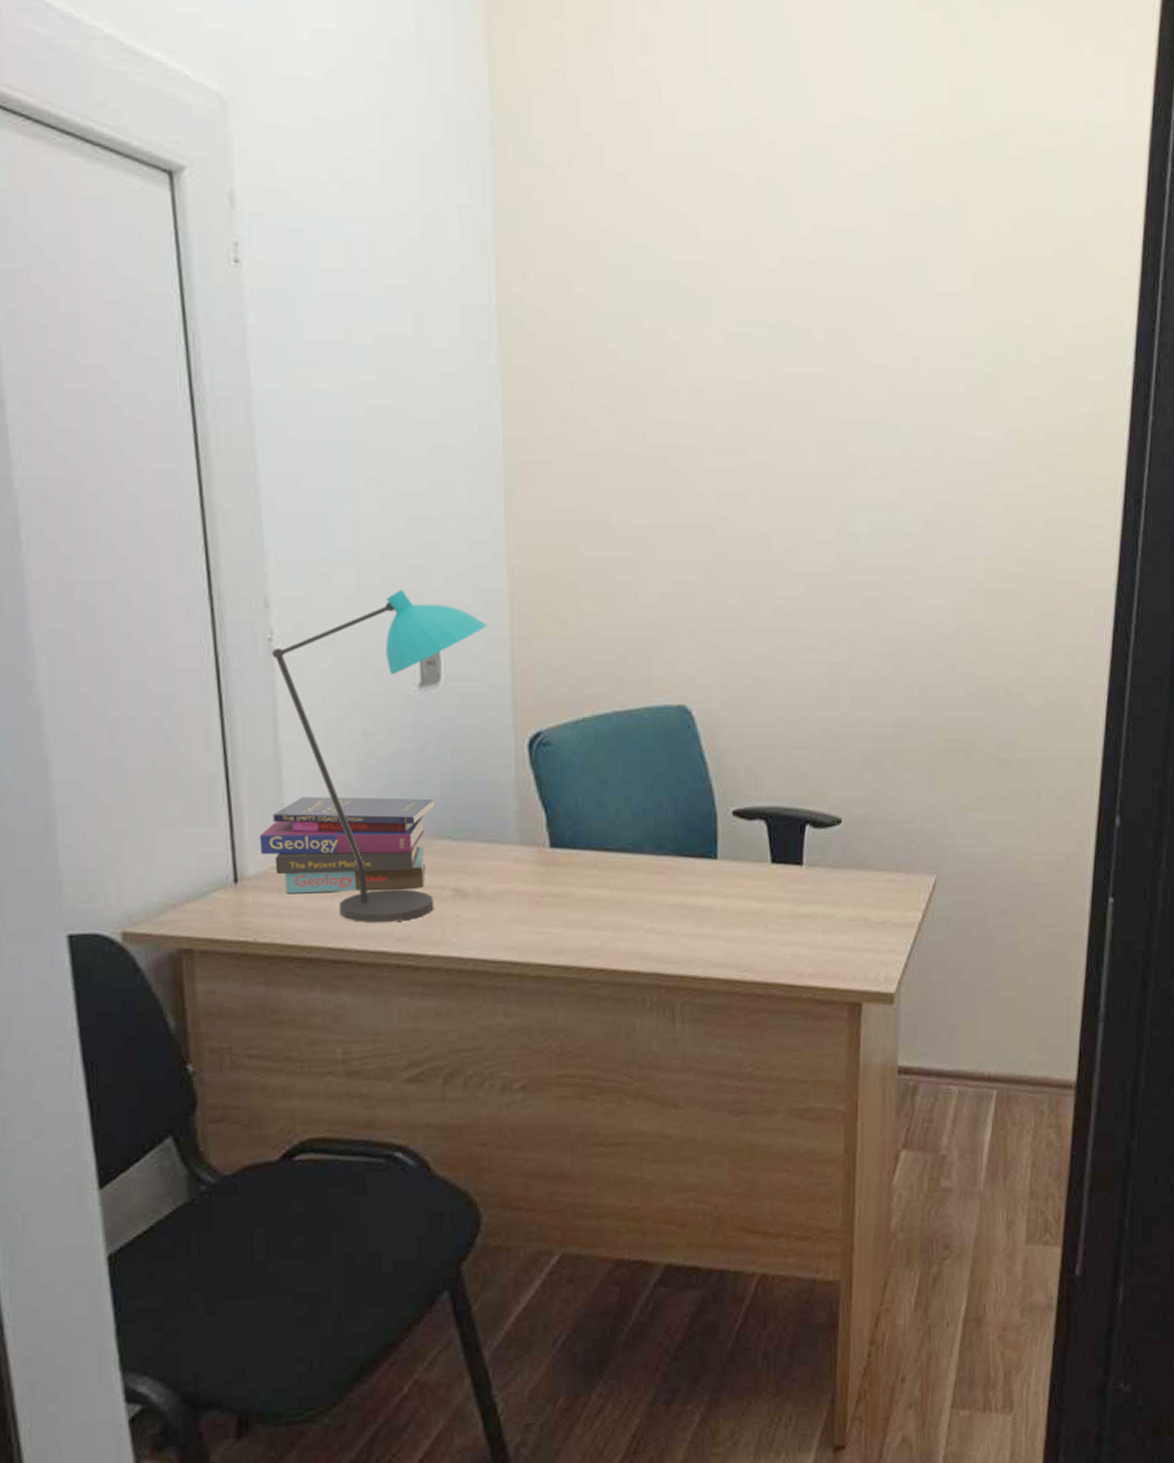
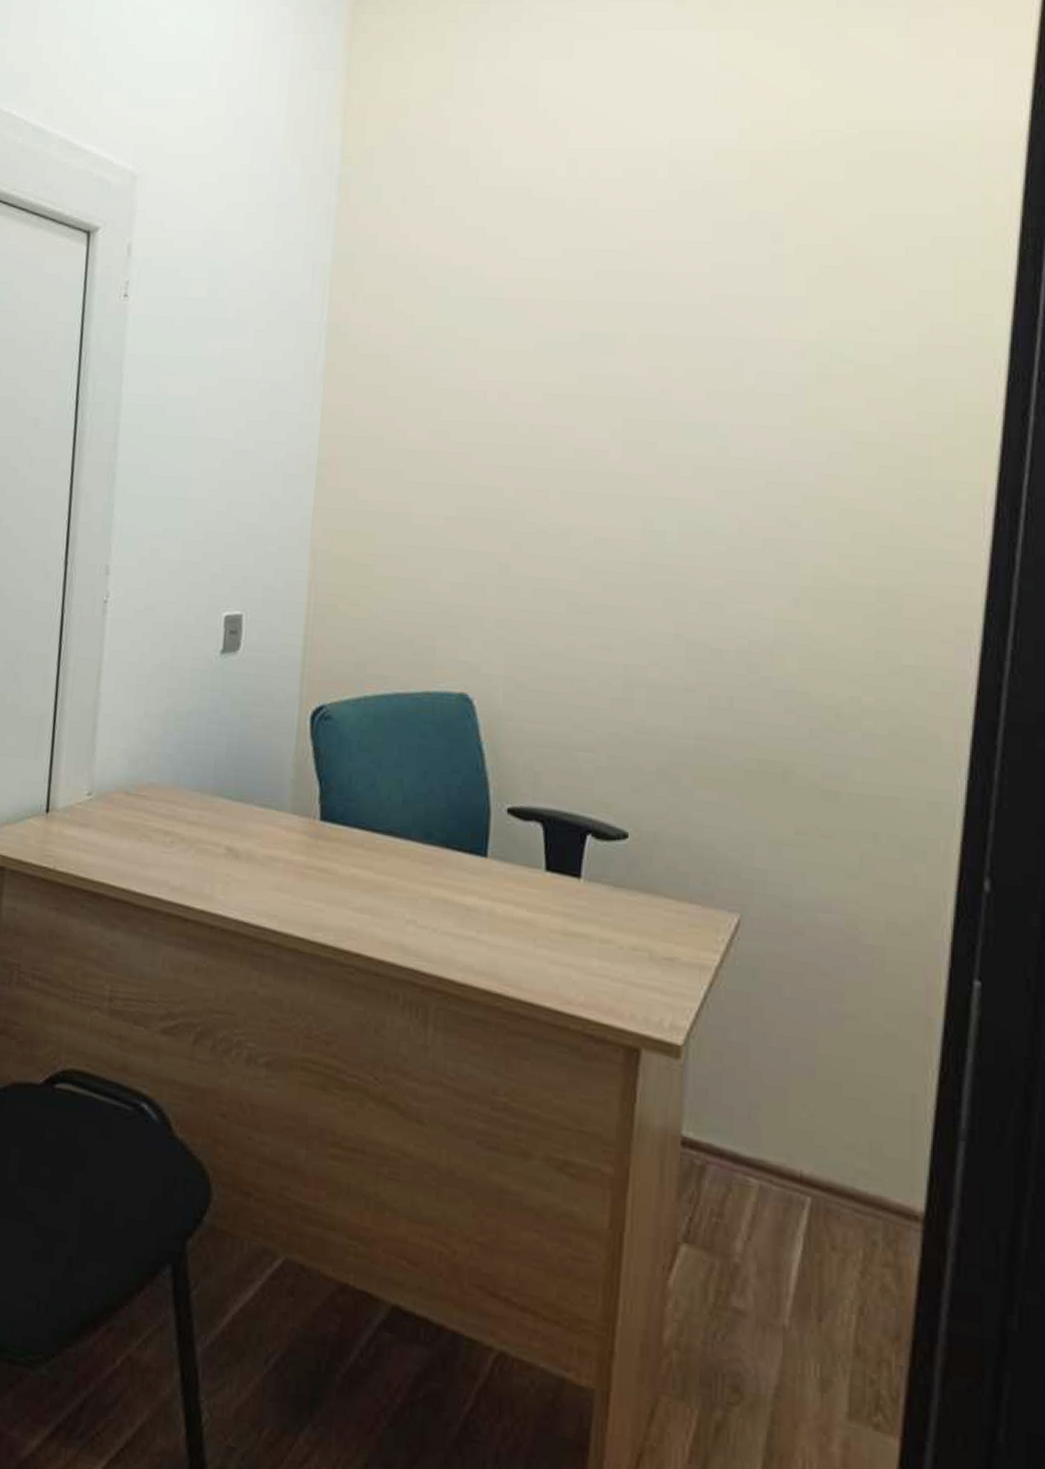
books: present [259,797,435,894] -> none [70,742,221,841]
desk lamp: present [271,589,488,924] -> none [105,564,287,872]

